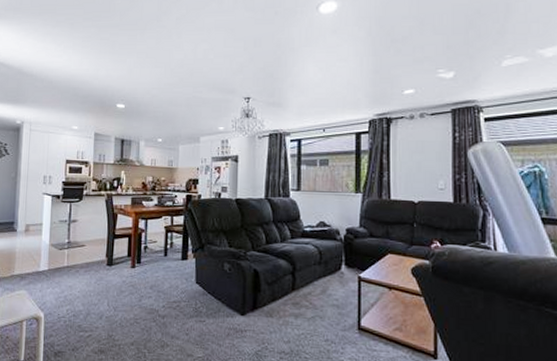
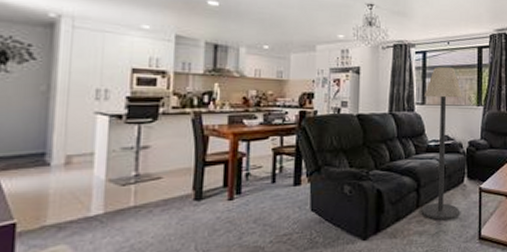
floor lamp: none [297,154,339,306] -> present [421,67,462,221]

